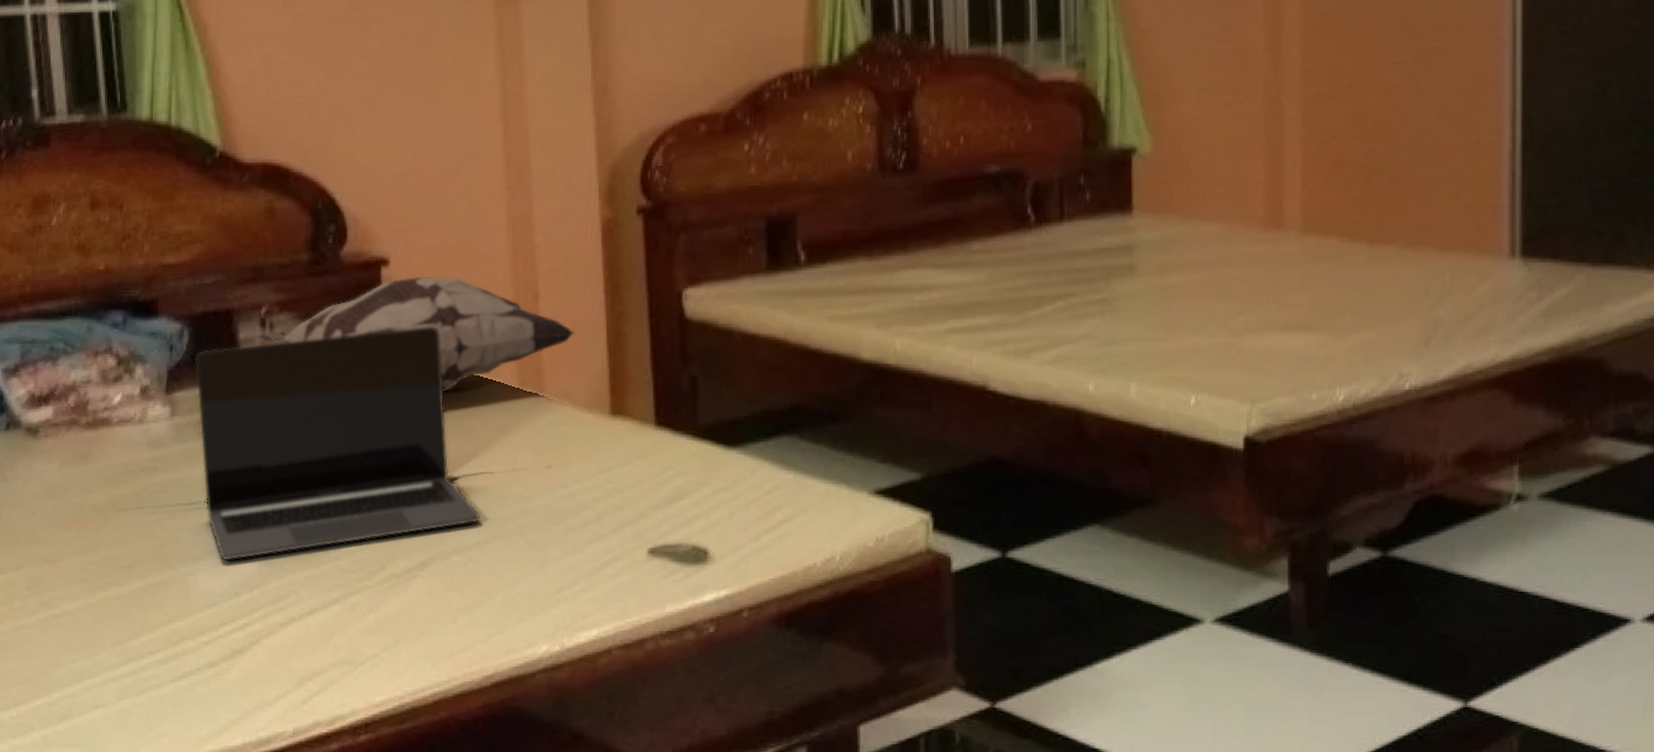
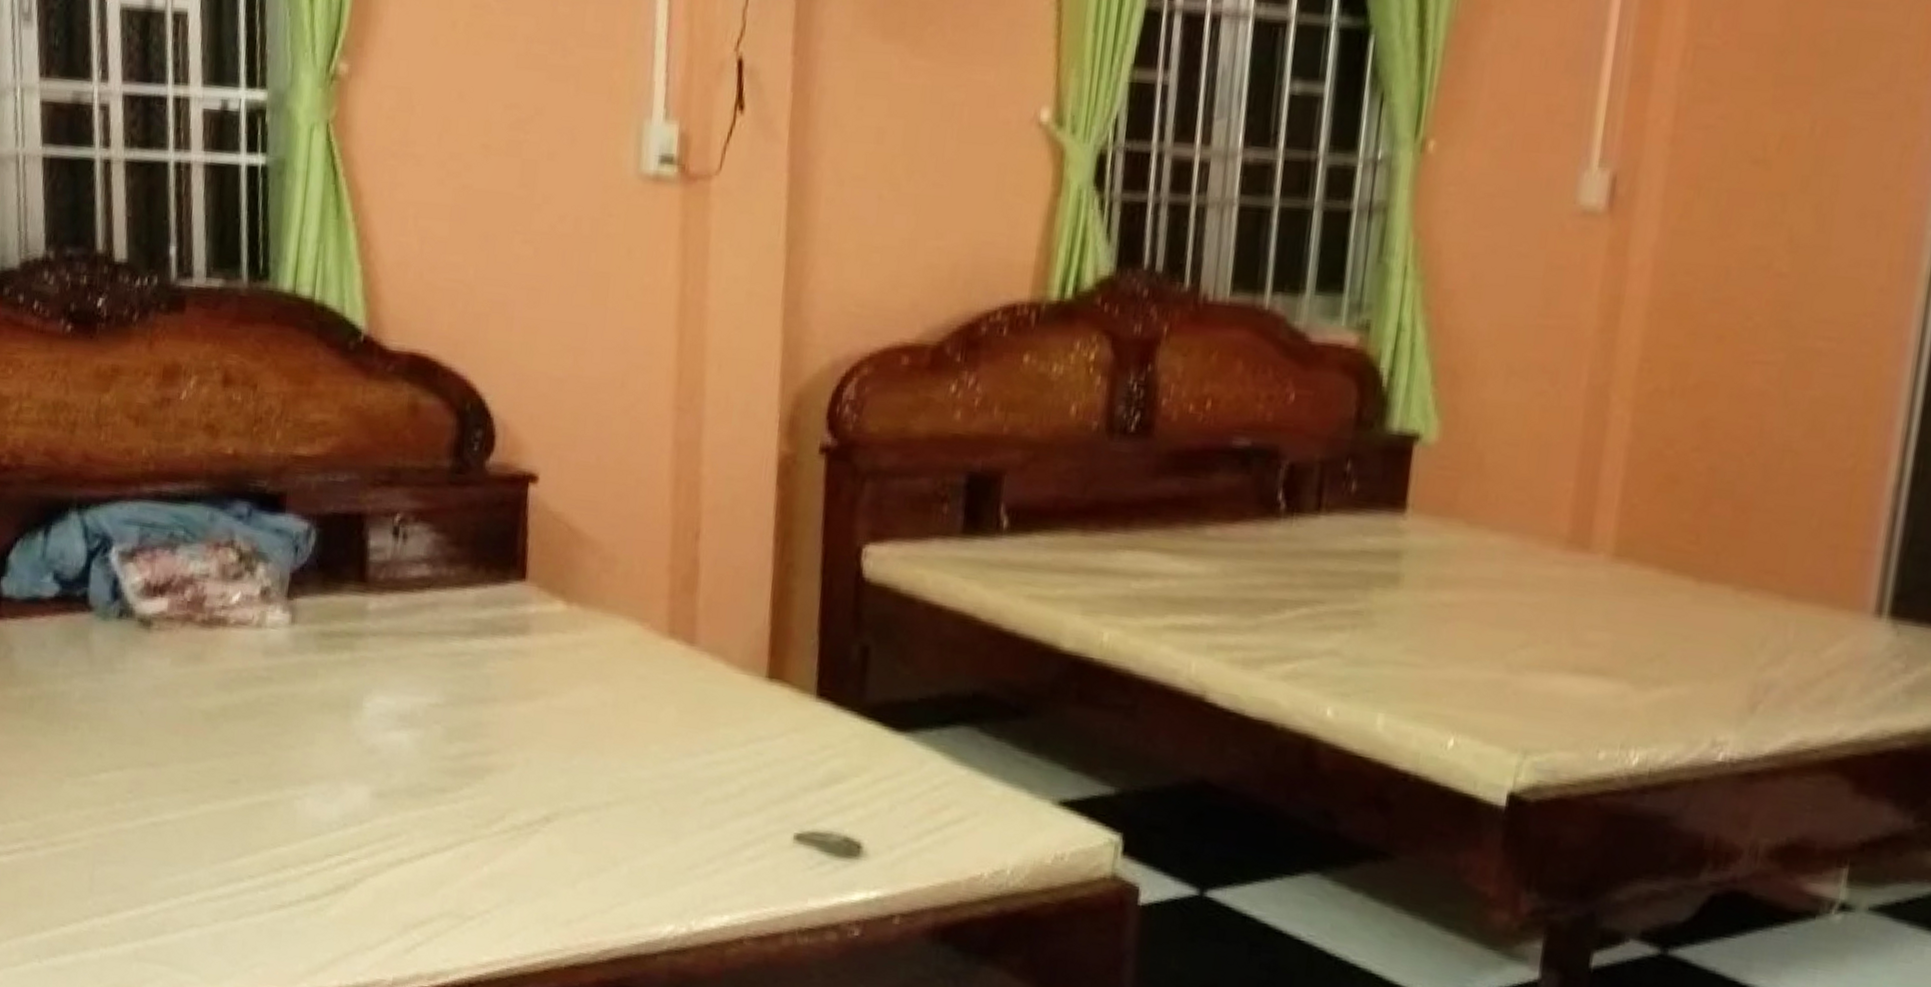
laptop: present [194,326,481,561] -> none [319,554,614,789]
decorative pillow: present [257,276,577,393] -> none [389,498,739,632]

